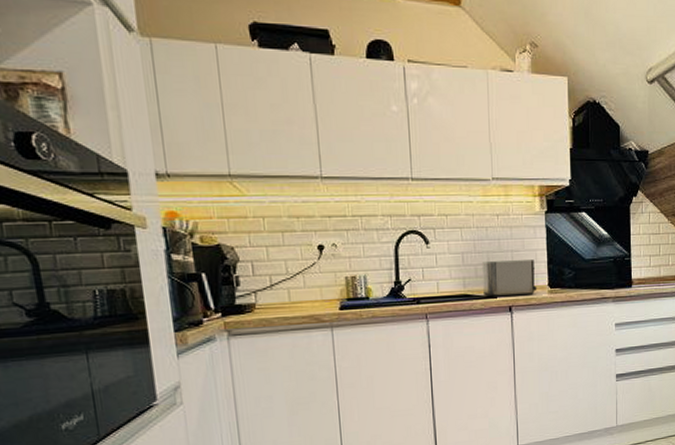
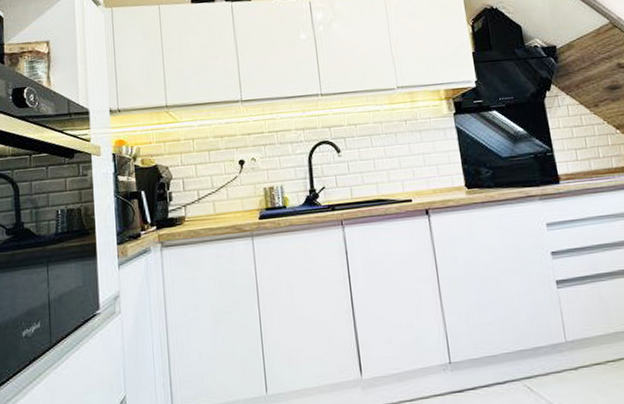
toaster: present [481,260,537,297] -> none [393,161,454,201]

